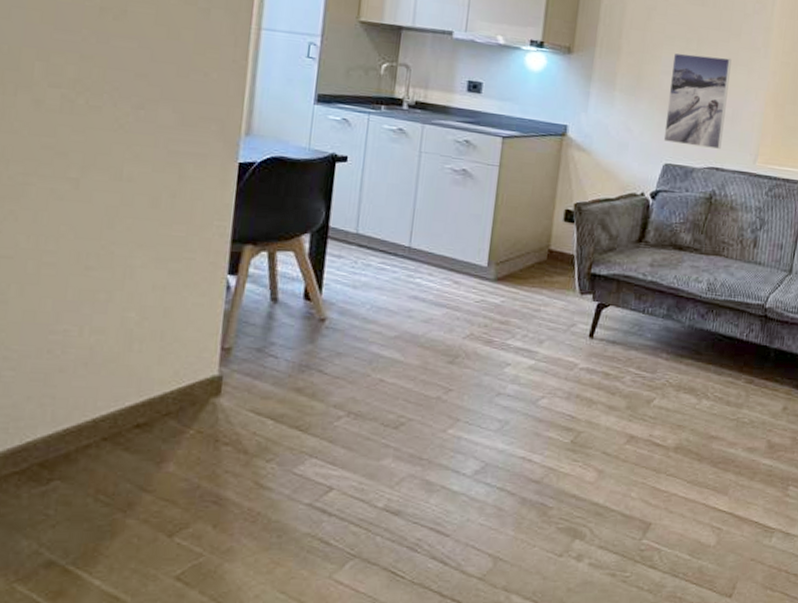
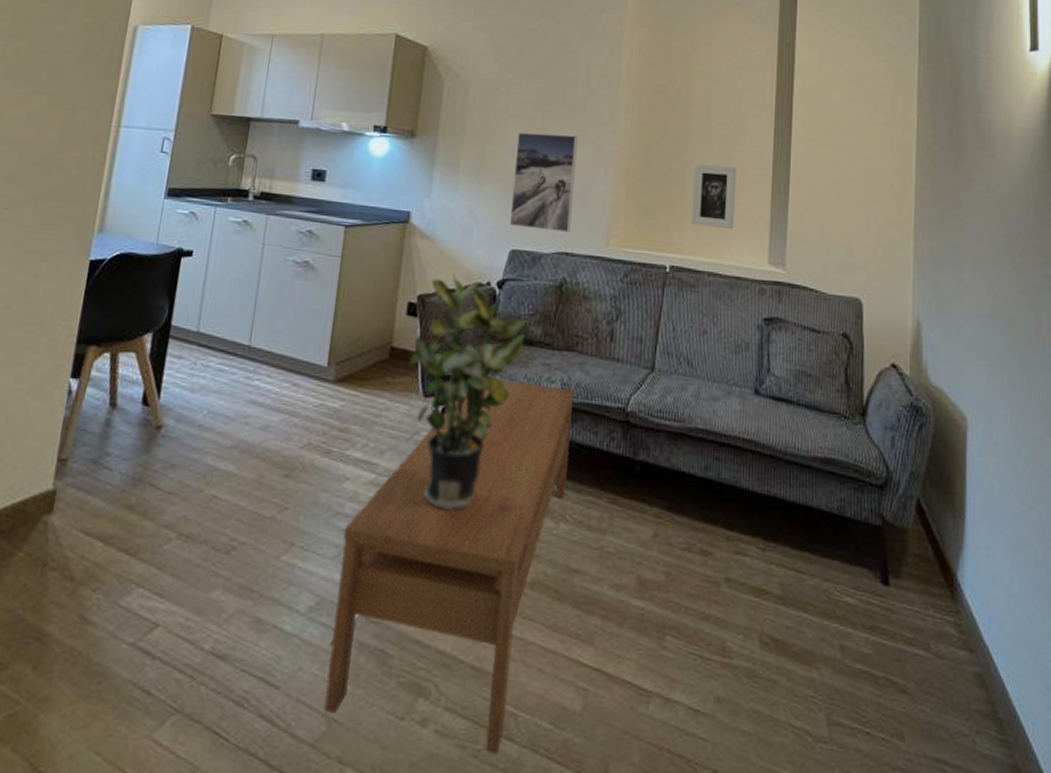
coffee table: none [490,279,720,579] -> present [324,378,575,754]
potted plant: none [566,185,679,390] -> present [409,274,528,511]

